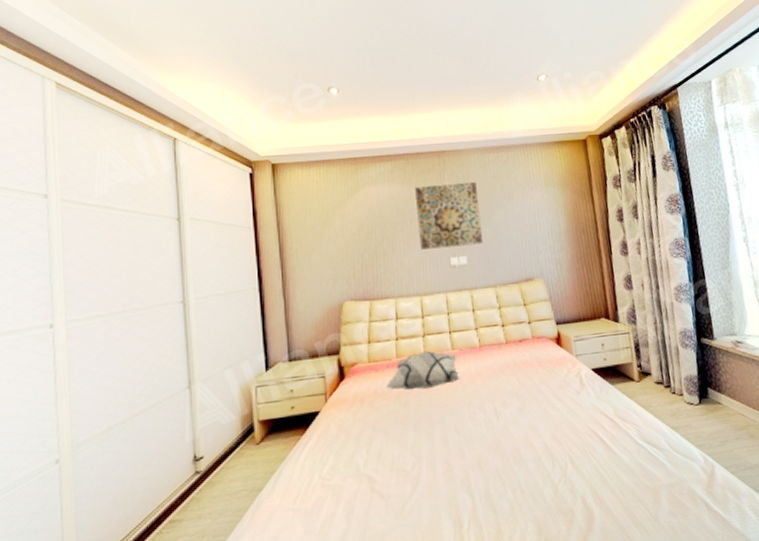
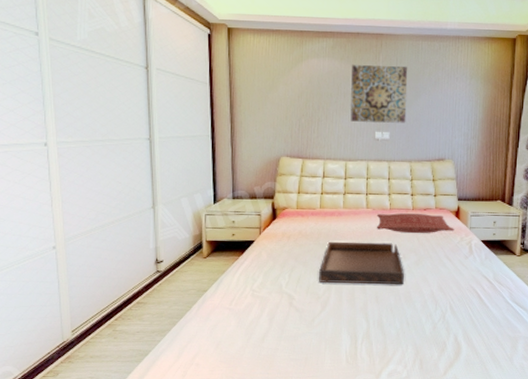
decorative pillow: present [386,350,460,390] -> none [309,206,370,236]
serving tray: none [404,388,509,454] -> present [319,241,404,284]
pillow: none [465,346,559,374] -> present [376,213,454,233]

